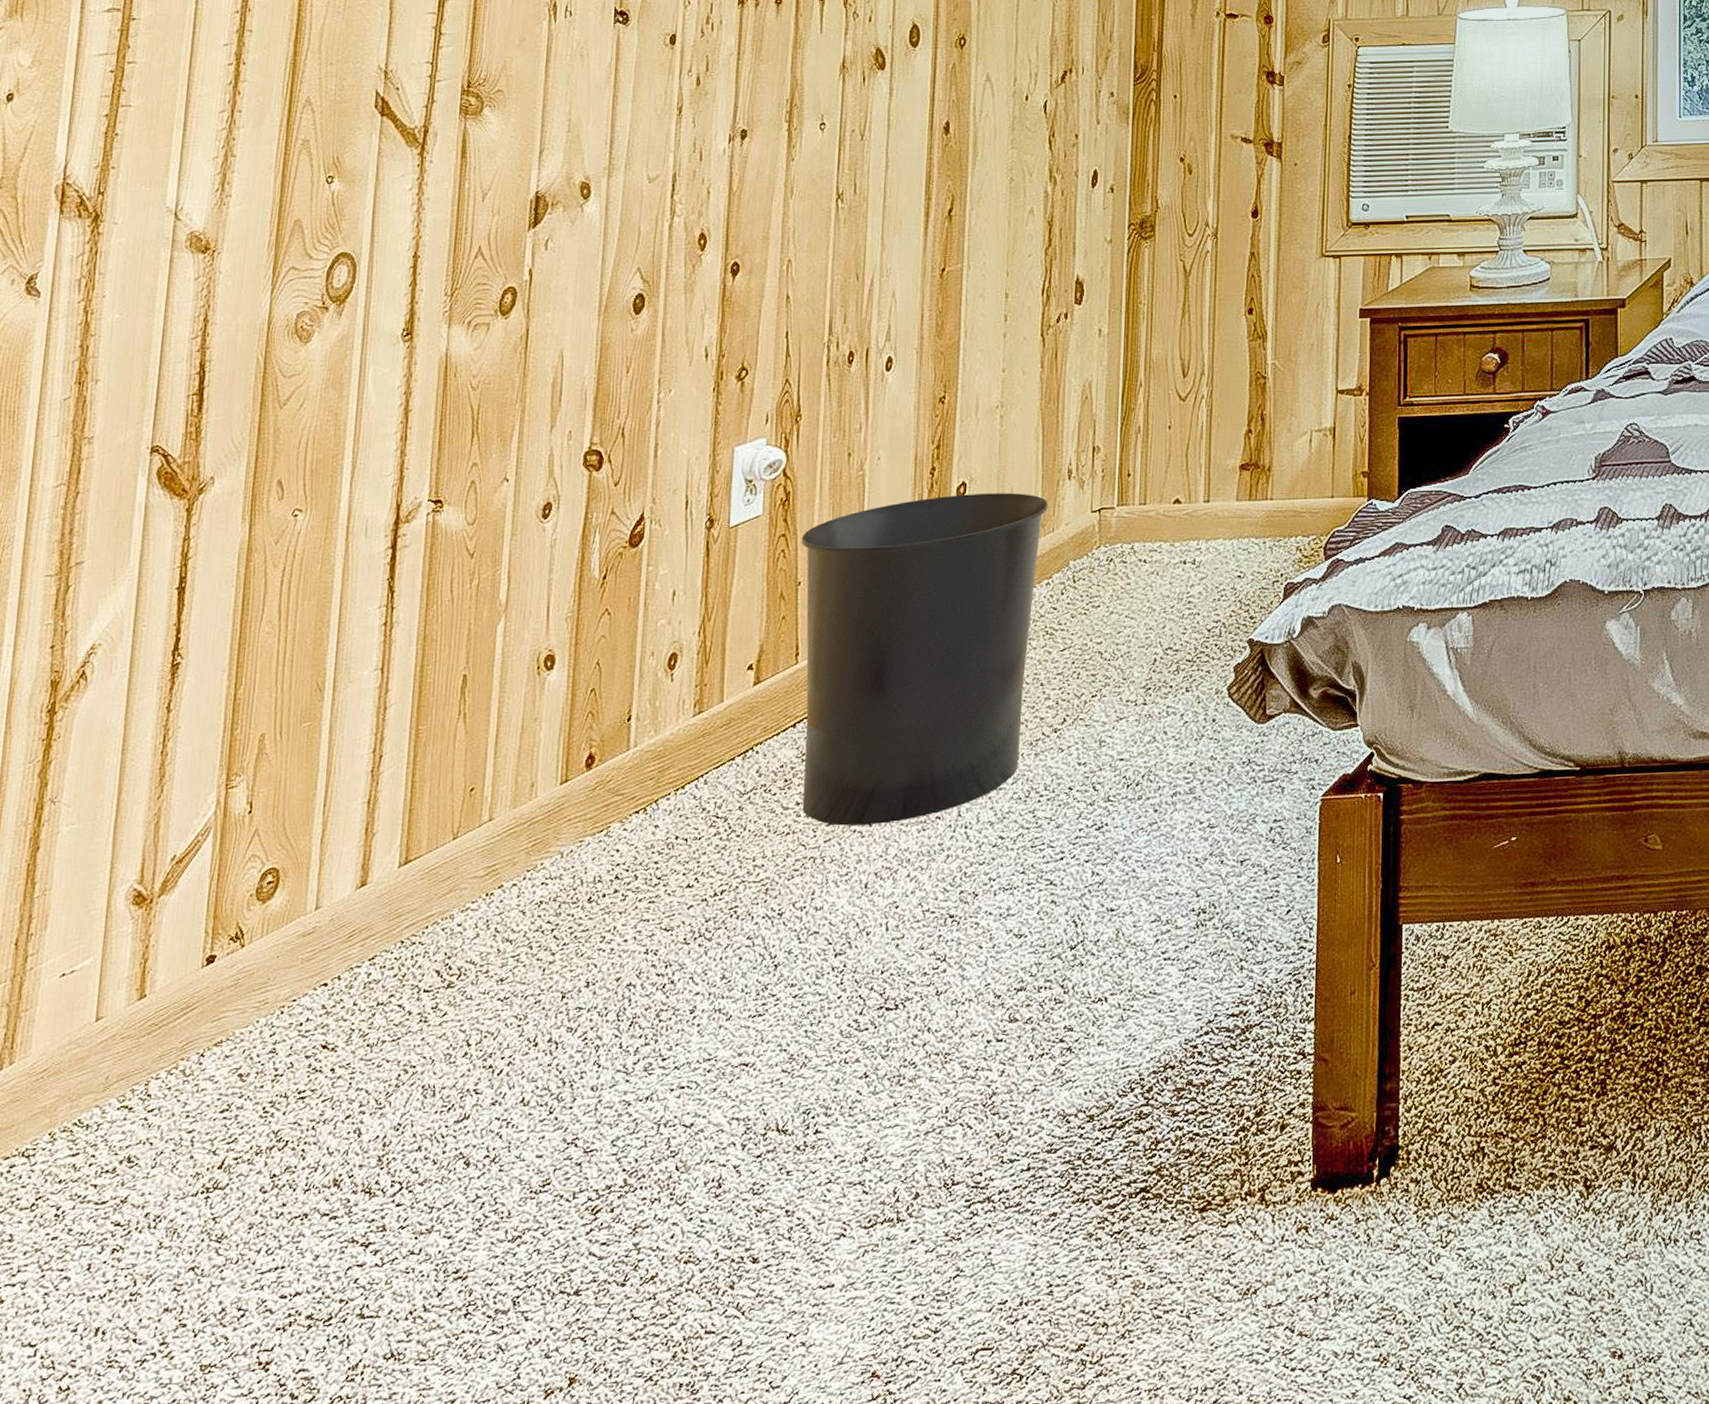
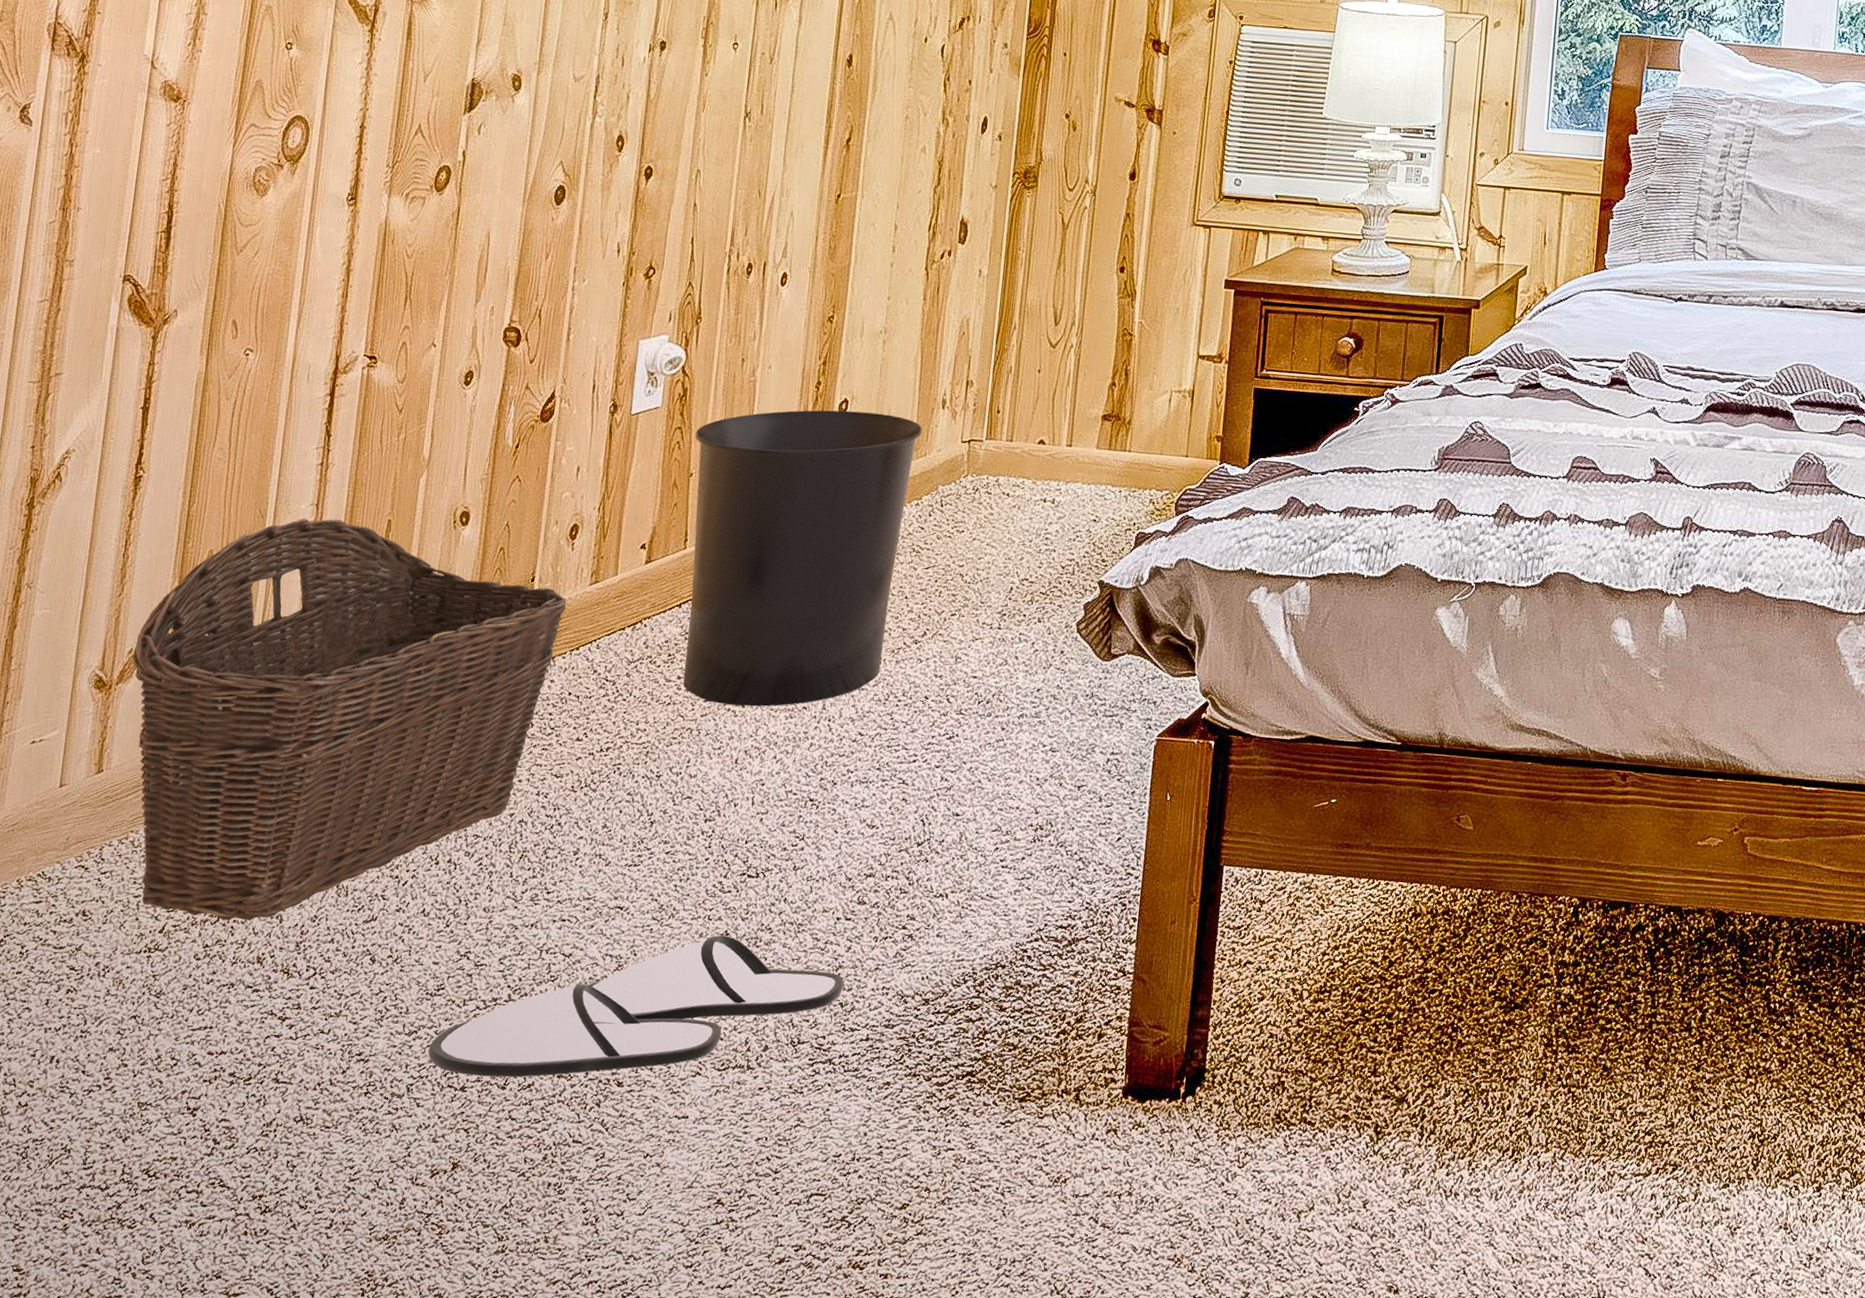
wicker basket: none [176,682,668,1144] -> present [132,518,567,921]
slippers: none [535,1078,999,1277] -> present [428,935,844,1078]

